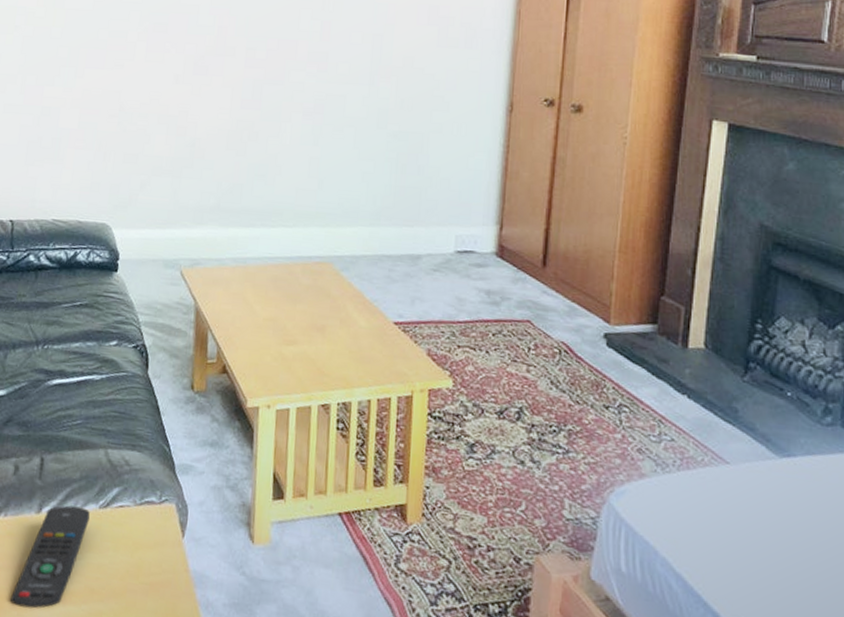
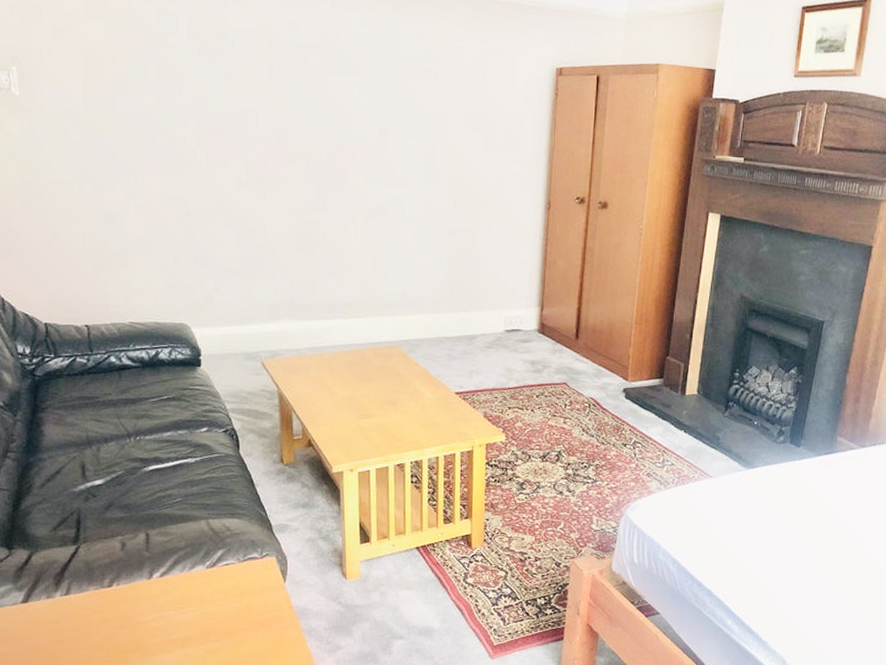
remote control: present [10,505,90,608] -> none [133,569,198,655]

